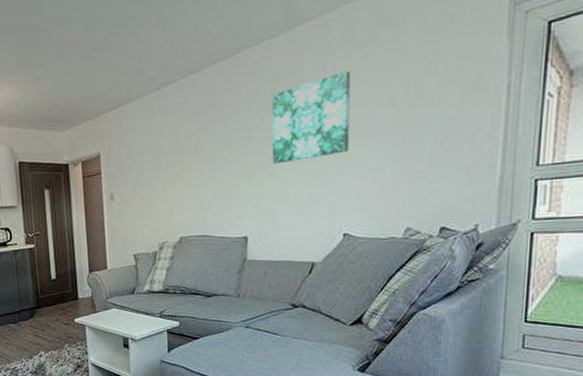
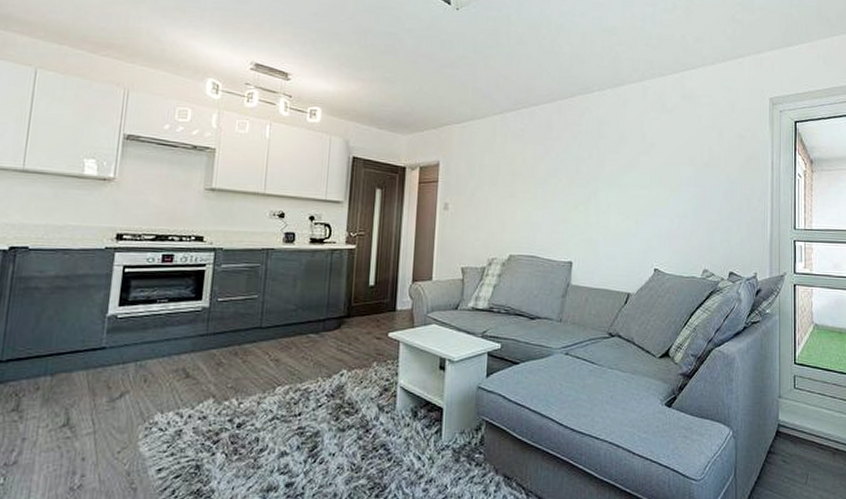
wall art: present [271,70,350,165] -> none [597,128,661,198]

